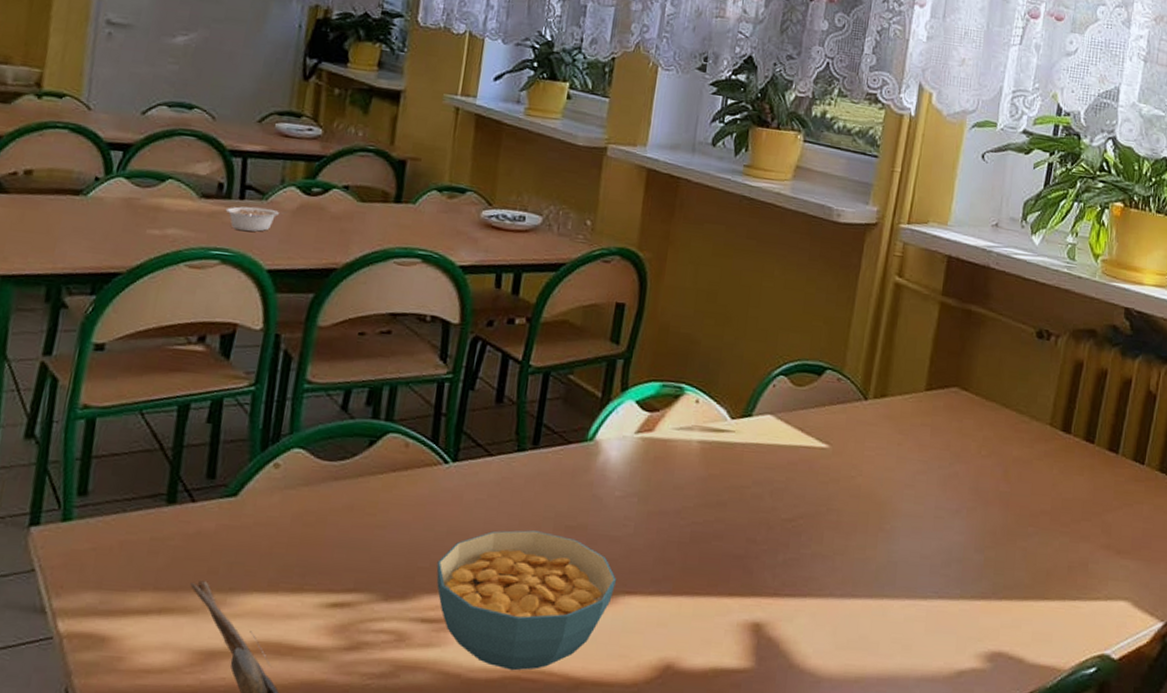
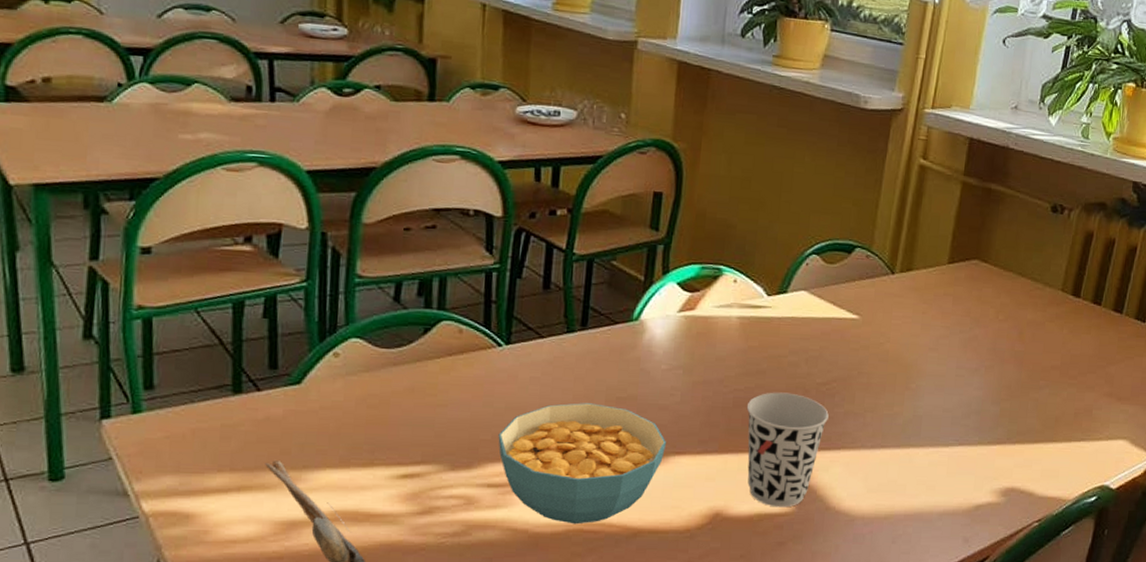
legume: present [225,206,287,232] -> none [257,108,320,134]
cup: none [703,527,794,663] -> present [746,392,829,508]

